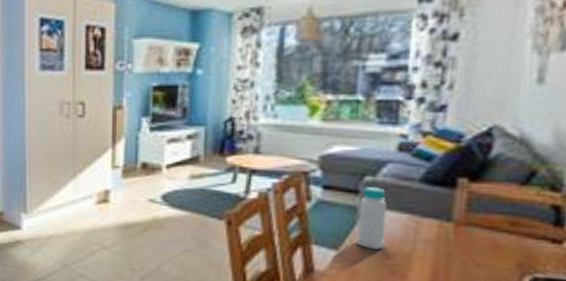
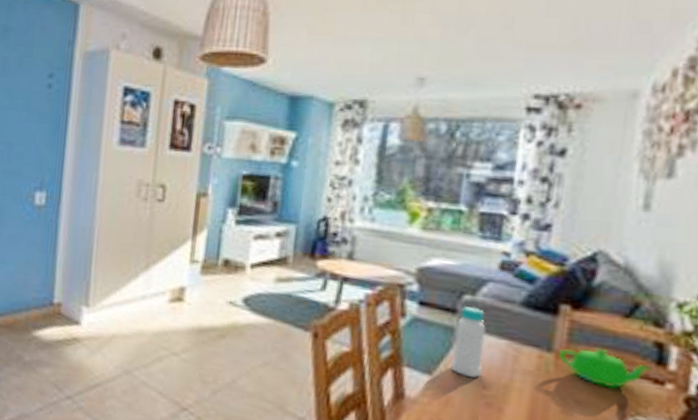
teapot: none [458,215,551,251] -> present [559,348,654,389]

